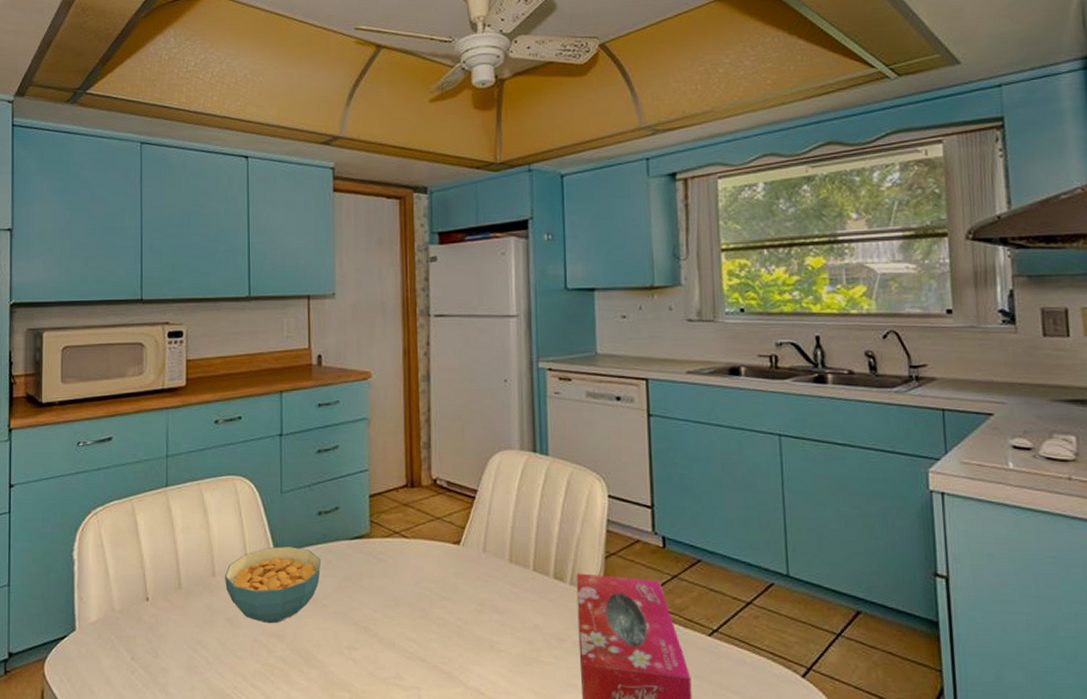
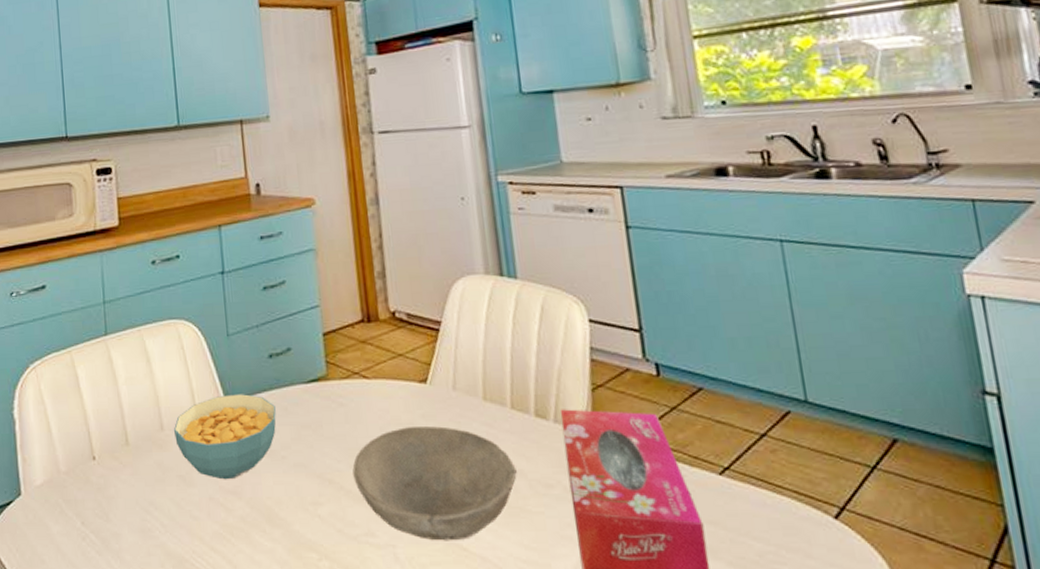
bowl: none [387,583,533,686] -> present [352,426,517,541]

